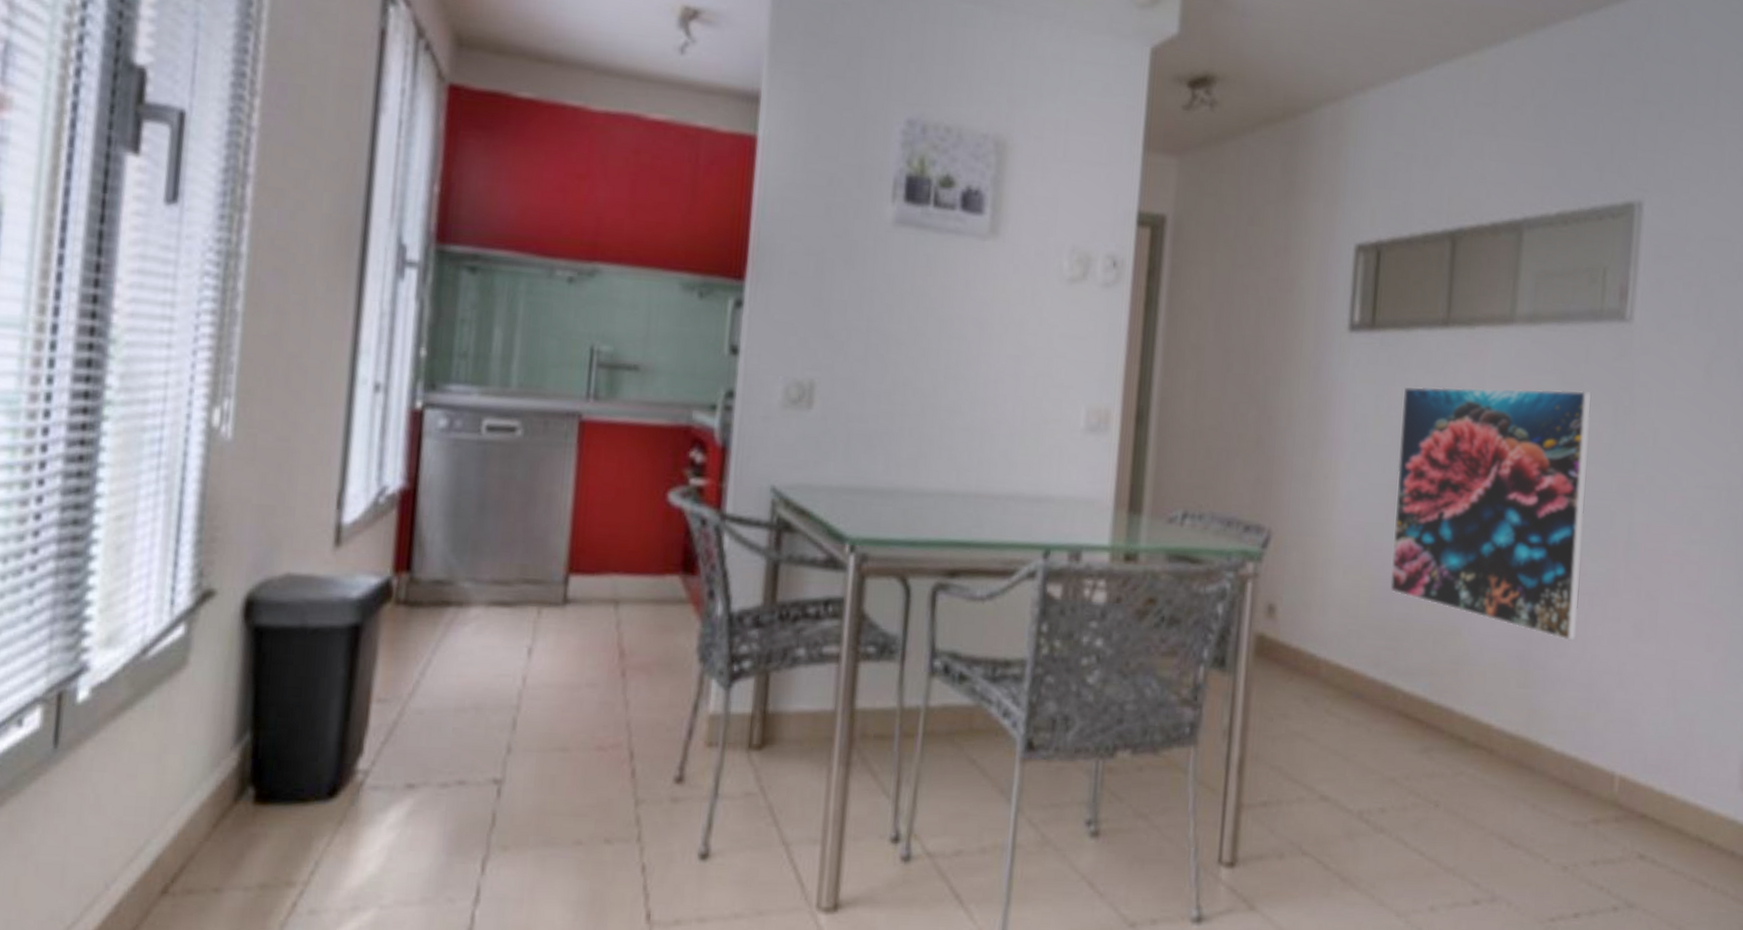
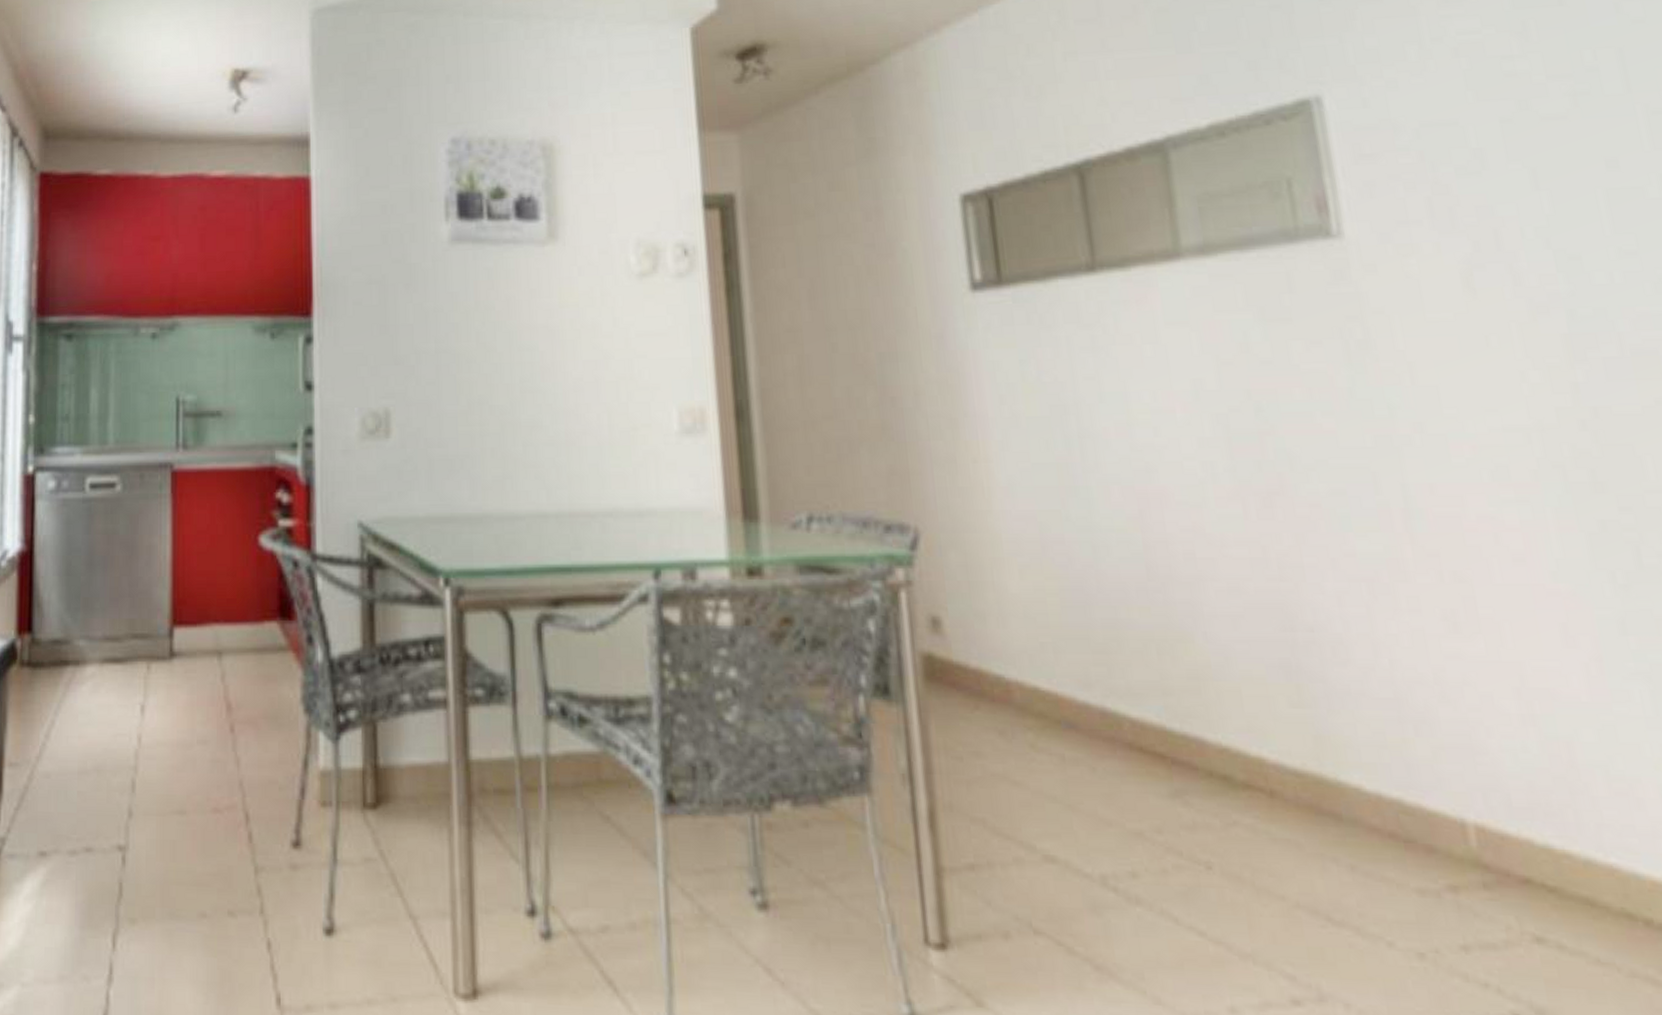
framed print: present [1389,387,1592,641] -> none [1053,326,1360,643]

